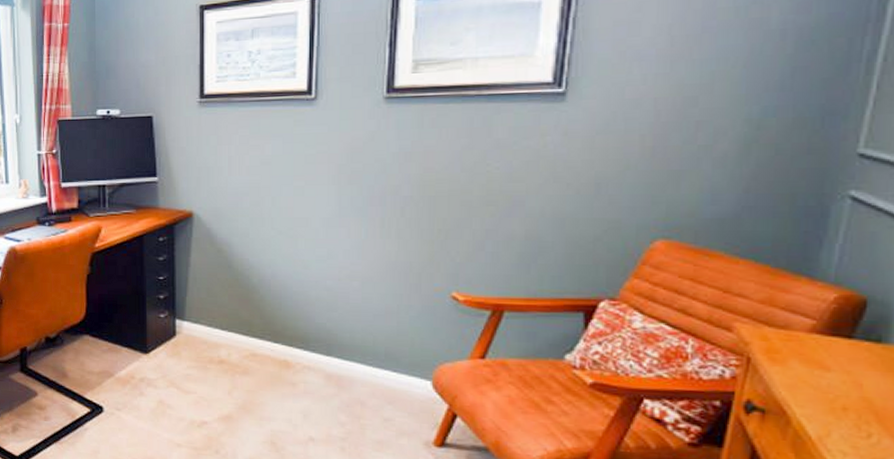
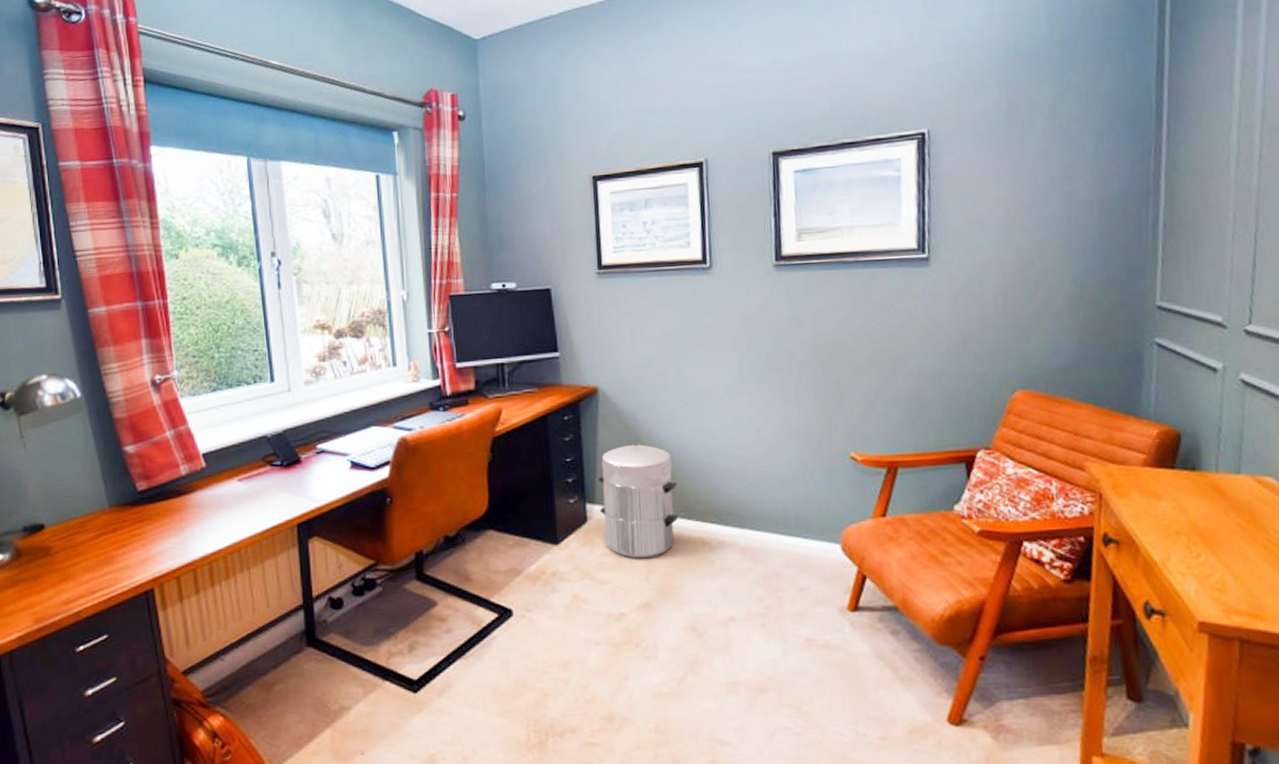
waste bin: none [188,265,265,374] -> present [599,441,679,558]

